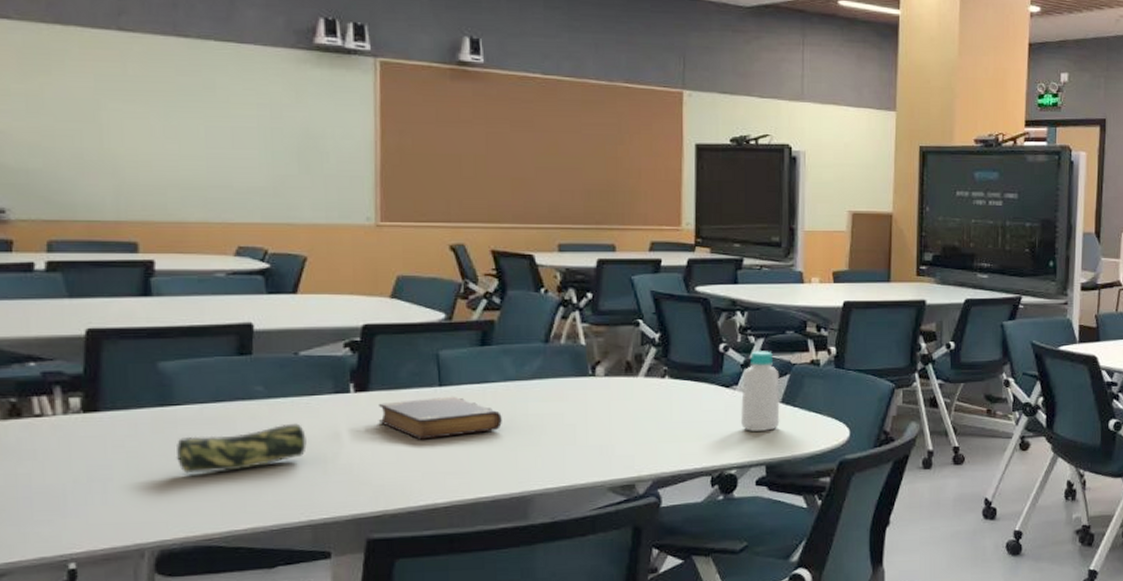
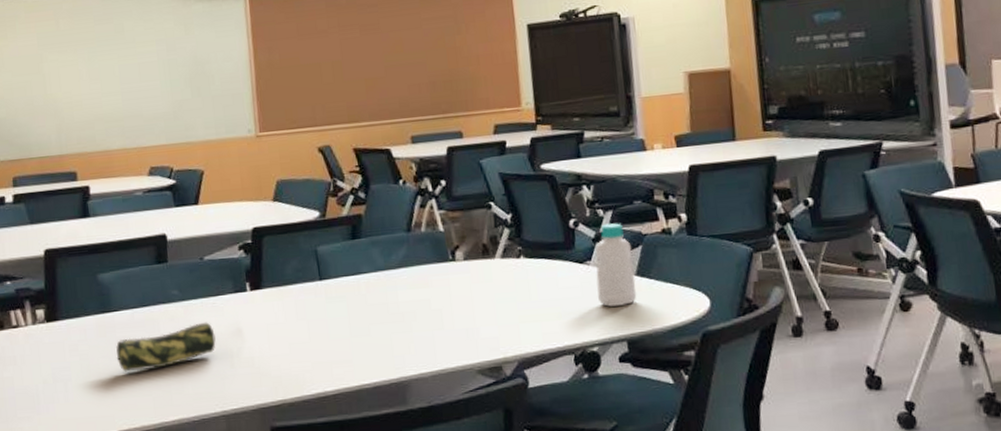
book: present [378,396,502,440] -> none [271,288,376,332]

